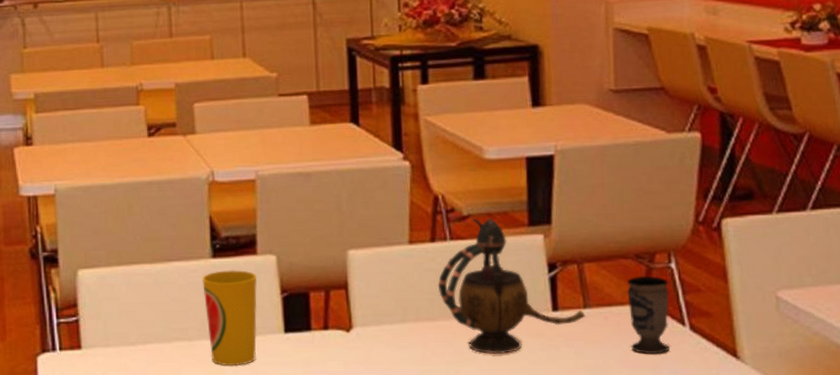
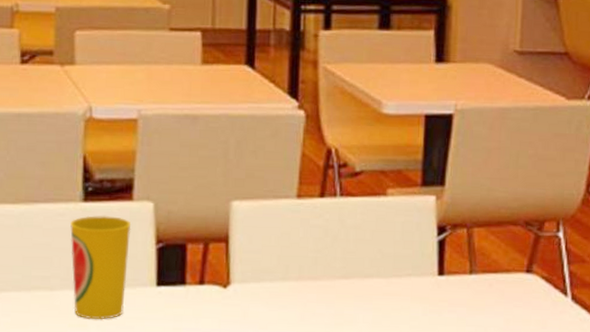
teapot: present [437,218,586,355] -> none [323,175,471,318]
cup: present [627,275,671,355] -> none [513,243,555,324]

